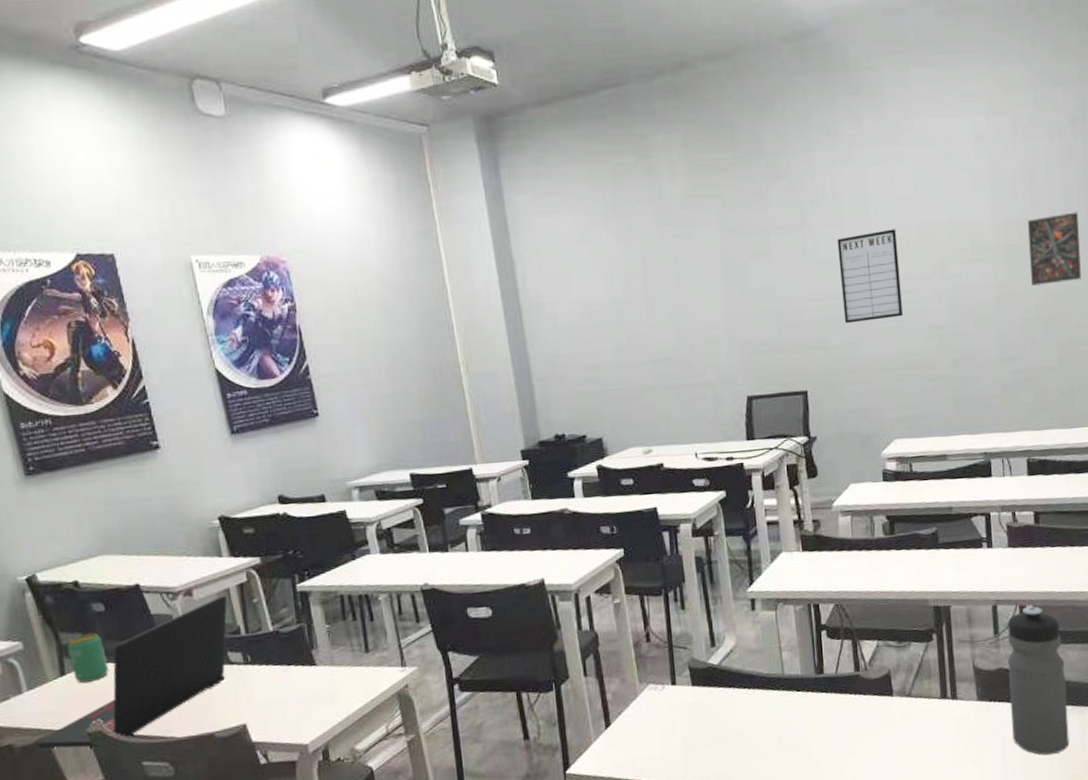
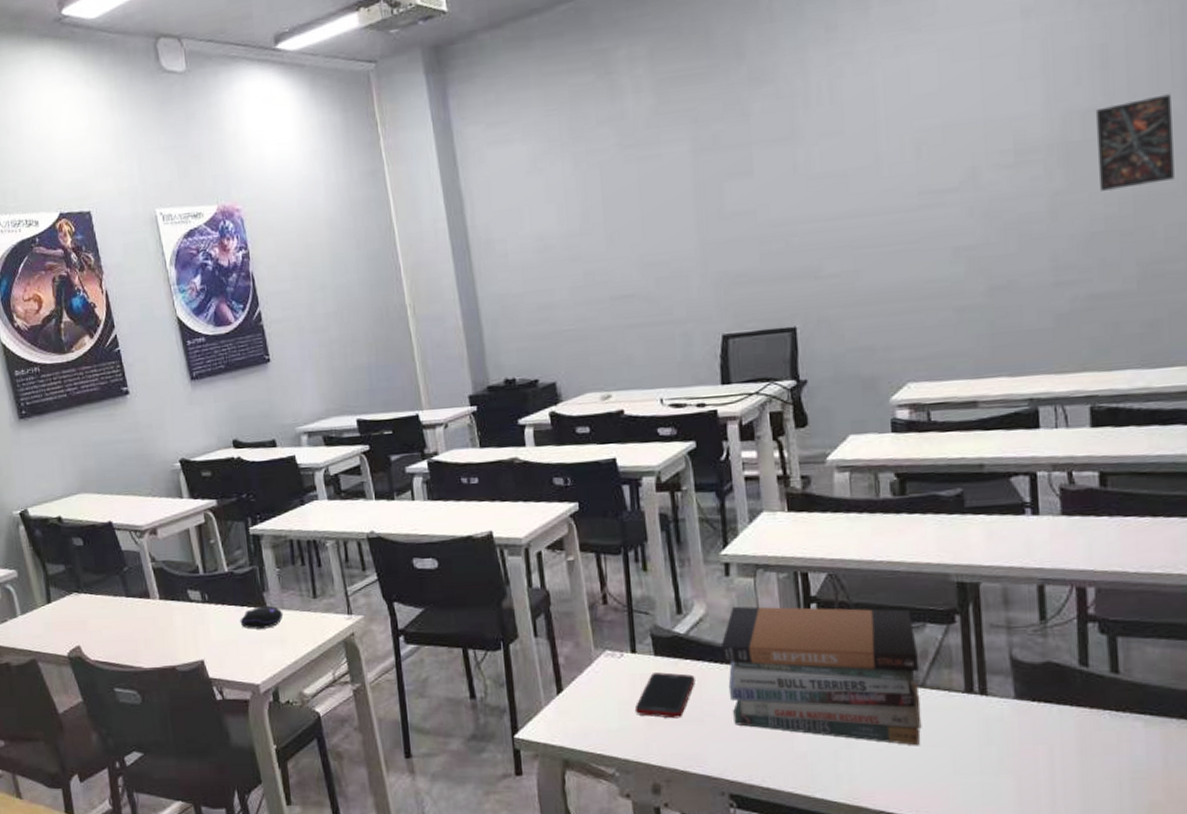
laptop: present [36,595,227,749] -> none [28,535,187,672]
beverage can: present [66,632,109,683] -> none [52,565,86,611]
computer mouse: none [286,663,334,688] -> present [240,606,284,629]
cell phone: none [675,700,727,742] -> present [634,672,695,719]
book stack: none [748,632,909,747] -> present [720,606,922,746]
writing board: present [837,229,904,324] -> none [836,133,922,248]
water bottle: present [1007,606,1070,755] -> none [1057,588,1147,774]

